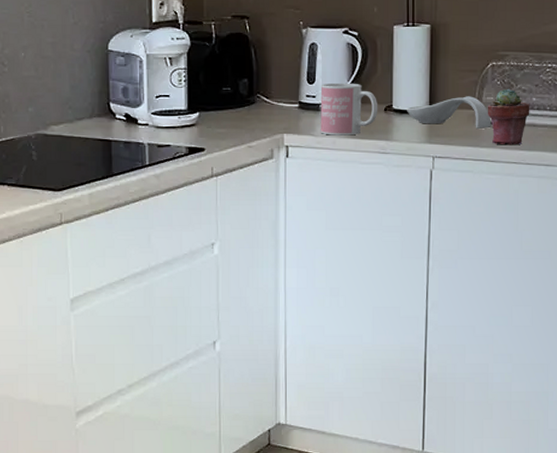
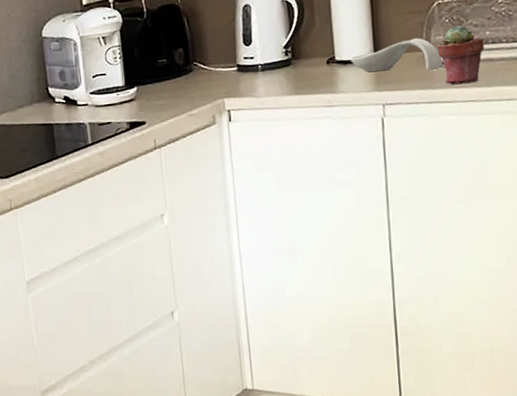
mug: present [320,82,378,136] -> none [258,39,321,95]

